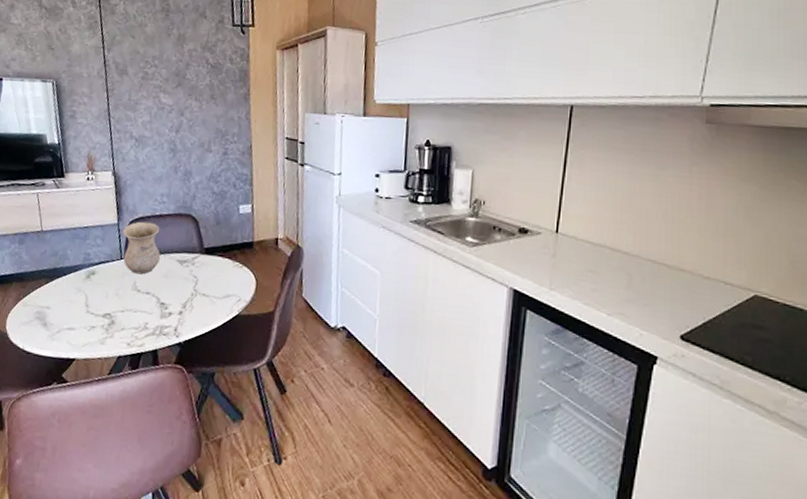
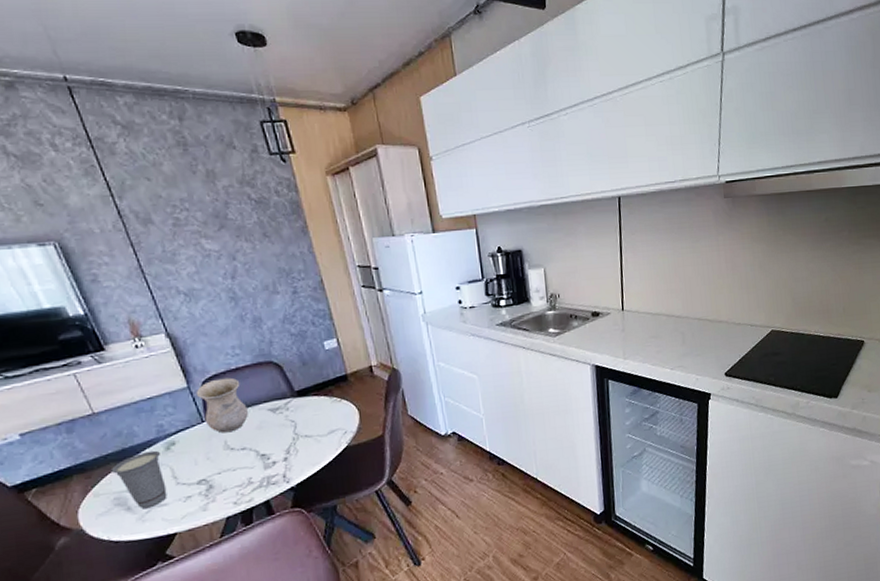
cup: none [40,275,81,329] -> present [110,450,167,509]

